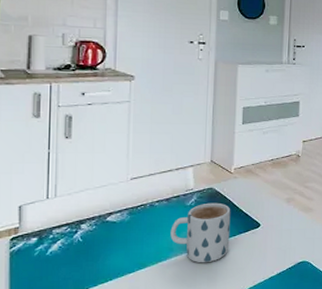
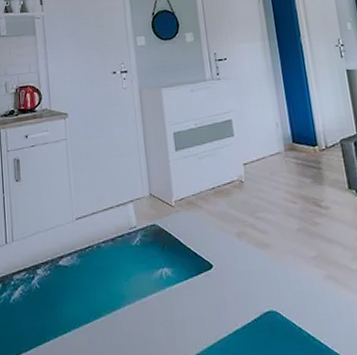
mug: present [170,202,231,263] -> none [120,241,183,313]

